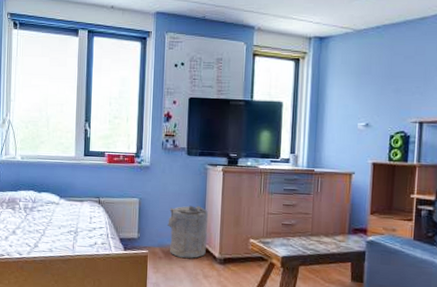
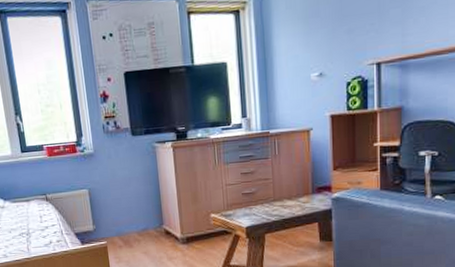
laundry hamper: present [168,205,208,258] -> none [122,188,167,243]

